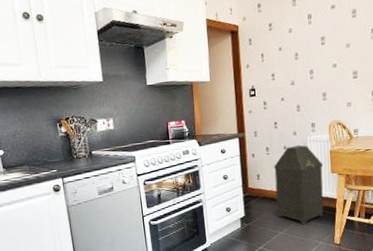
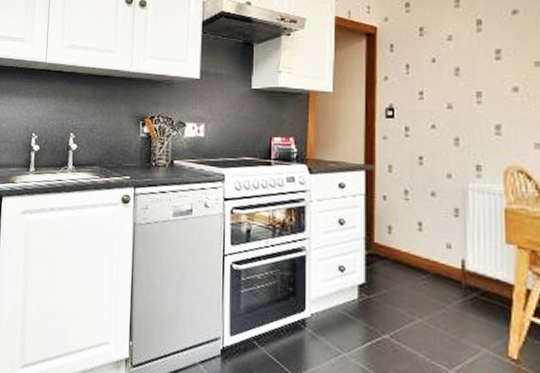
trash can: present [274,145,324,225] -> none [415,193,493,316]

